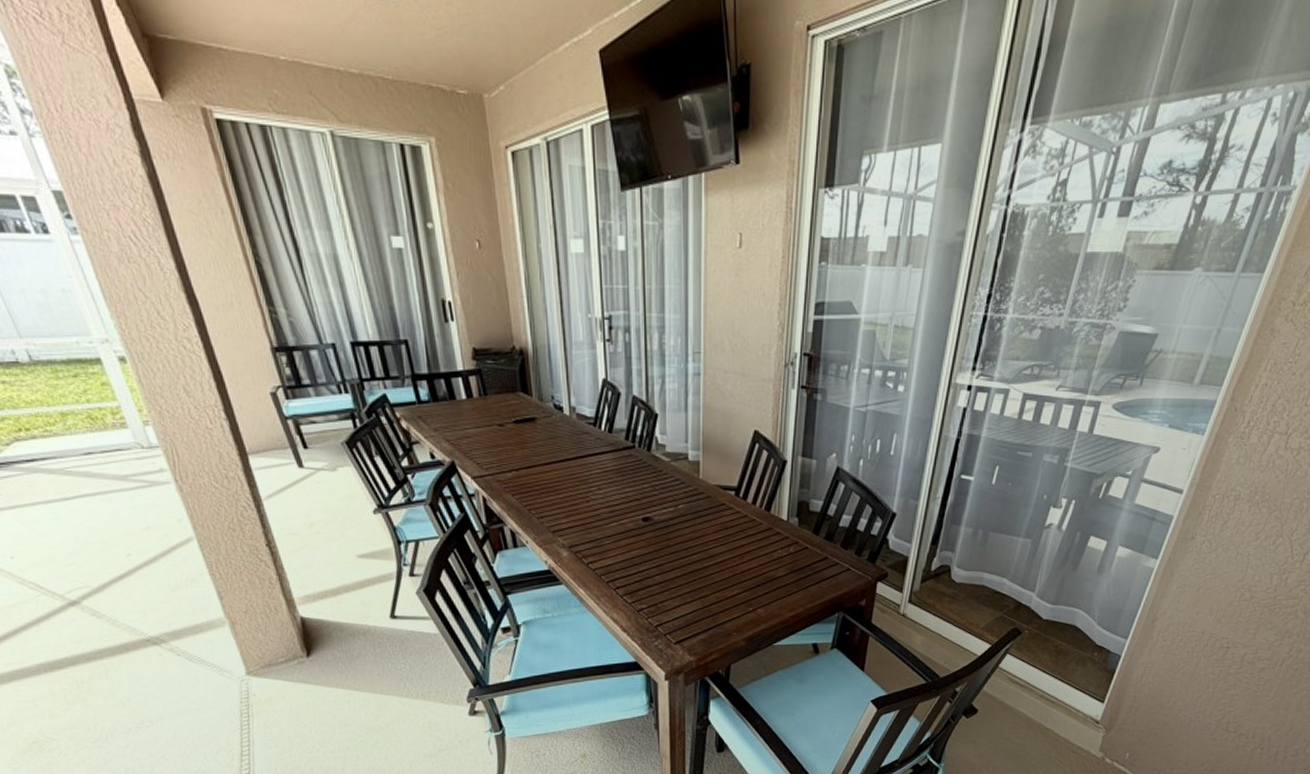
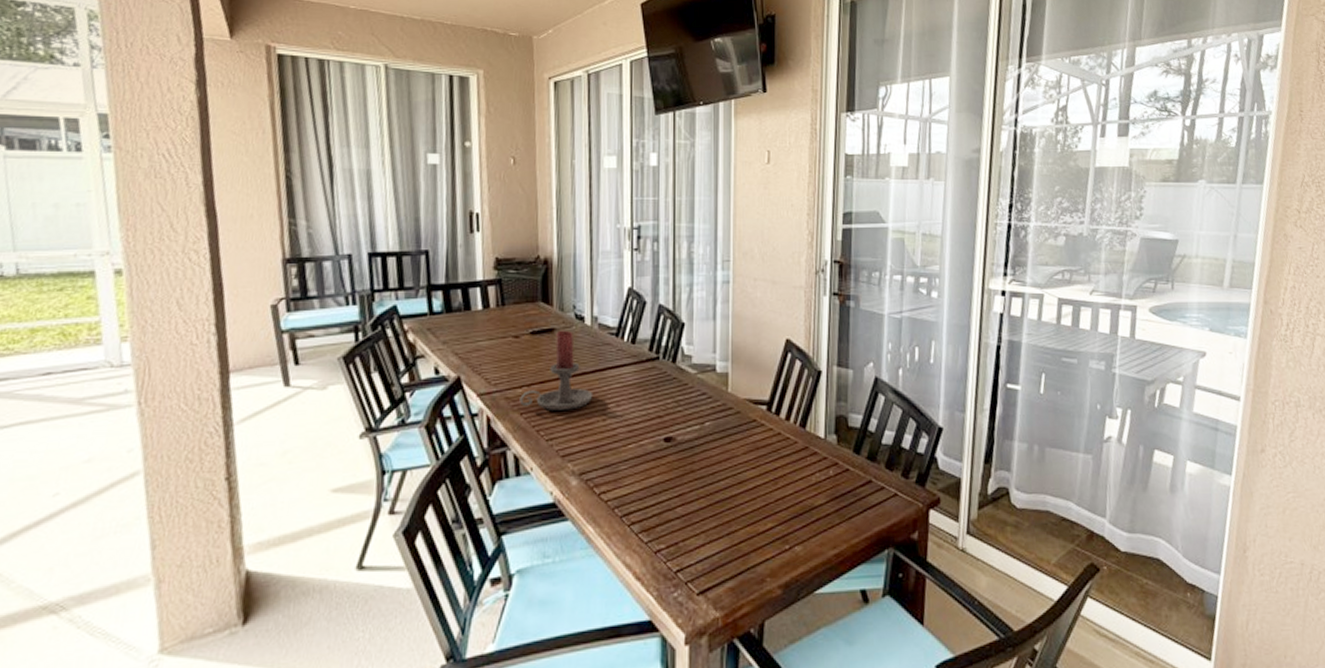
candle holder: none [510,419,576,492] -> present [519,330,593,410]

